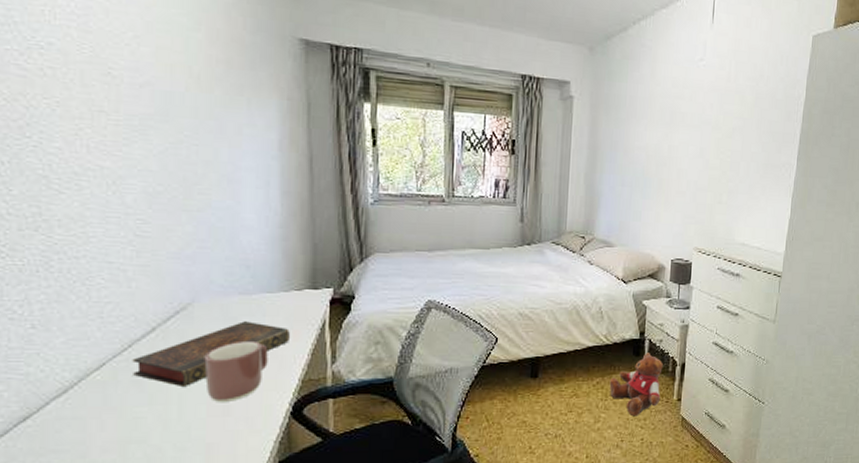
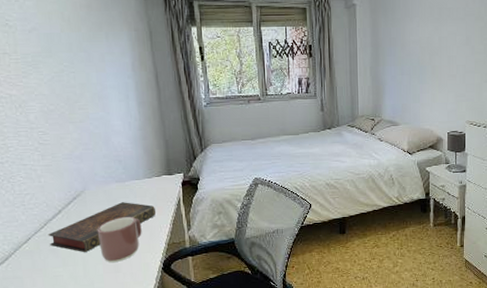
teddy bear: present [609,353,663,417] -> none [403,209,446,261]

